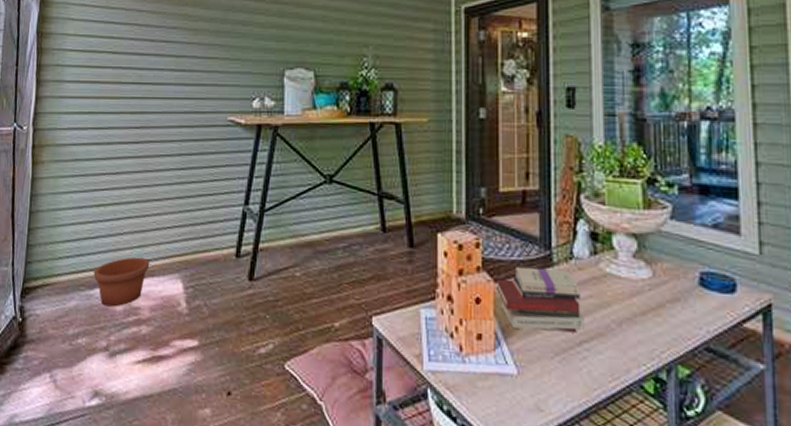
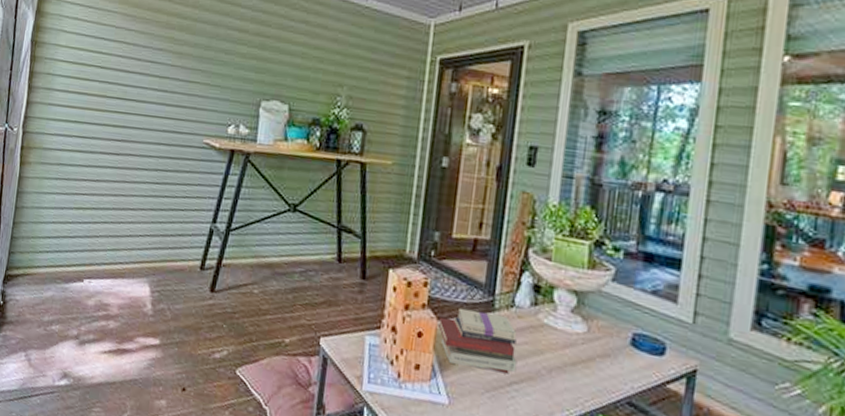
pot: present [93,257,150,307] -> none [69,258,122,301]

